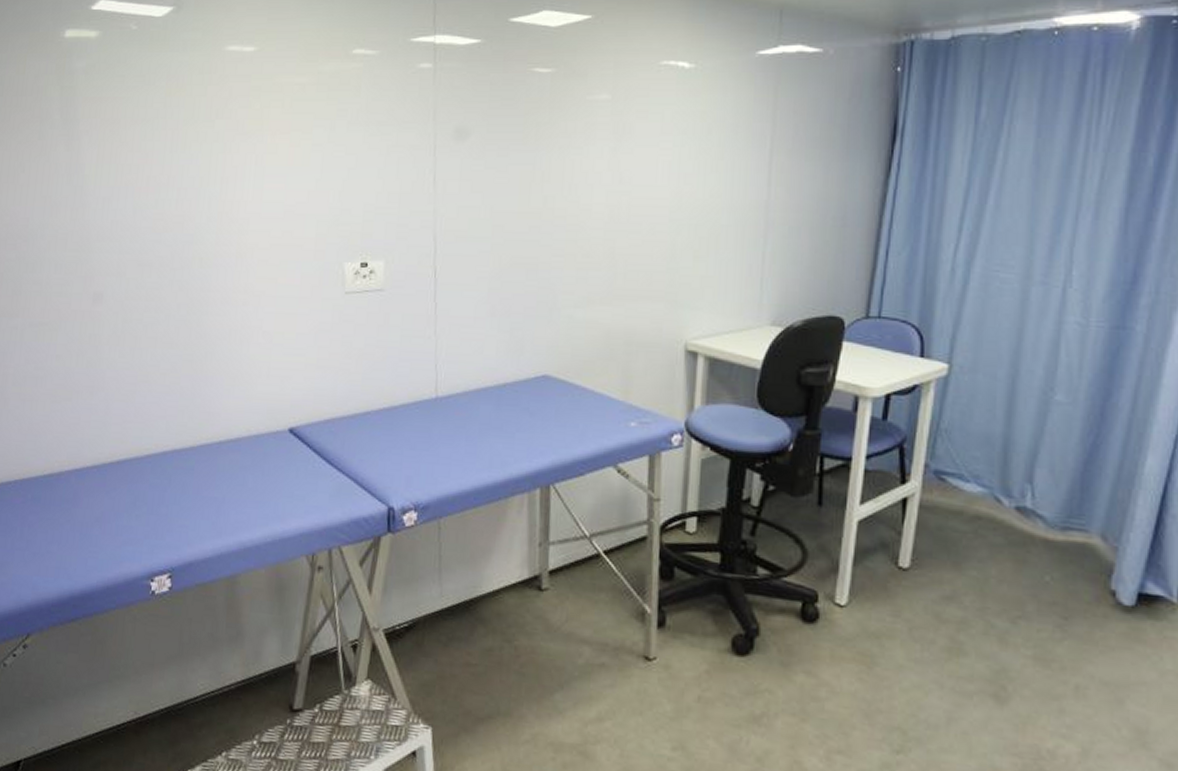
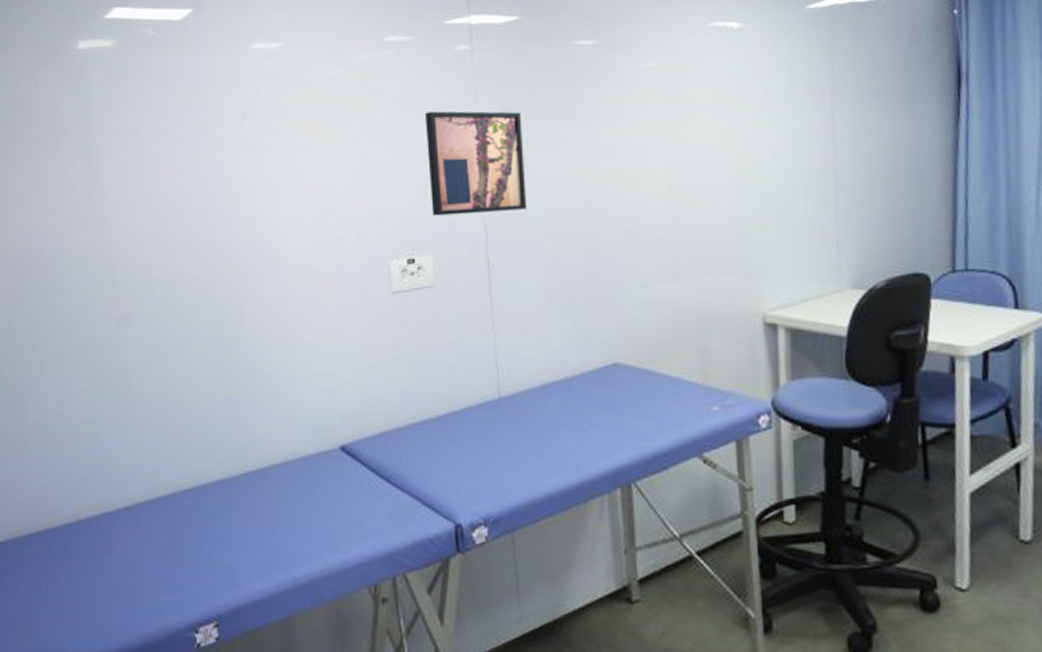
wall art: none [385,125,477,226] -> present [424,111,528,216]

